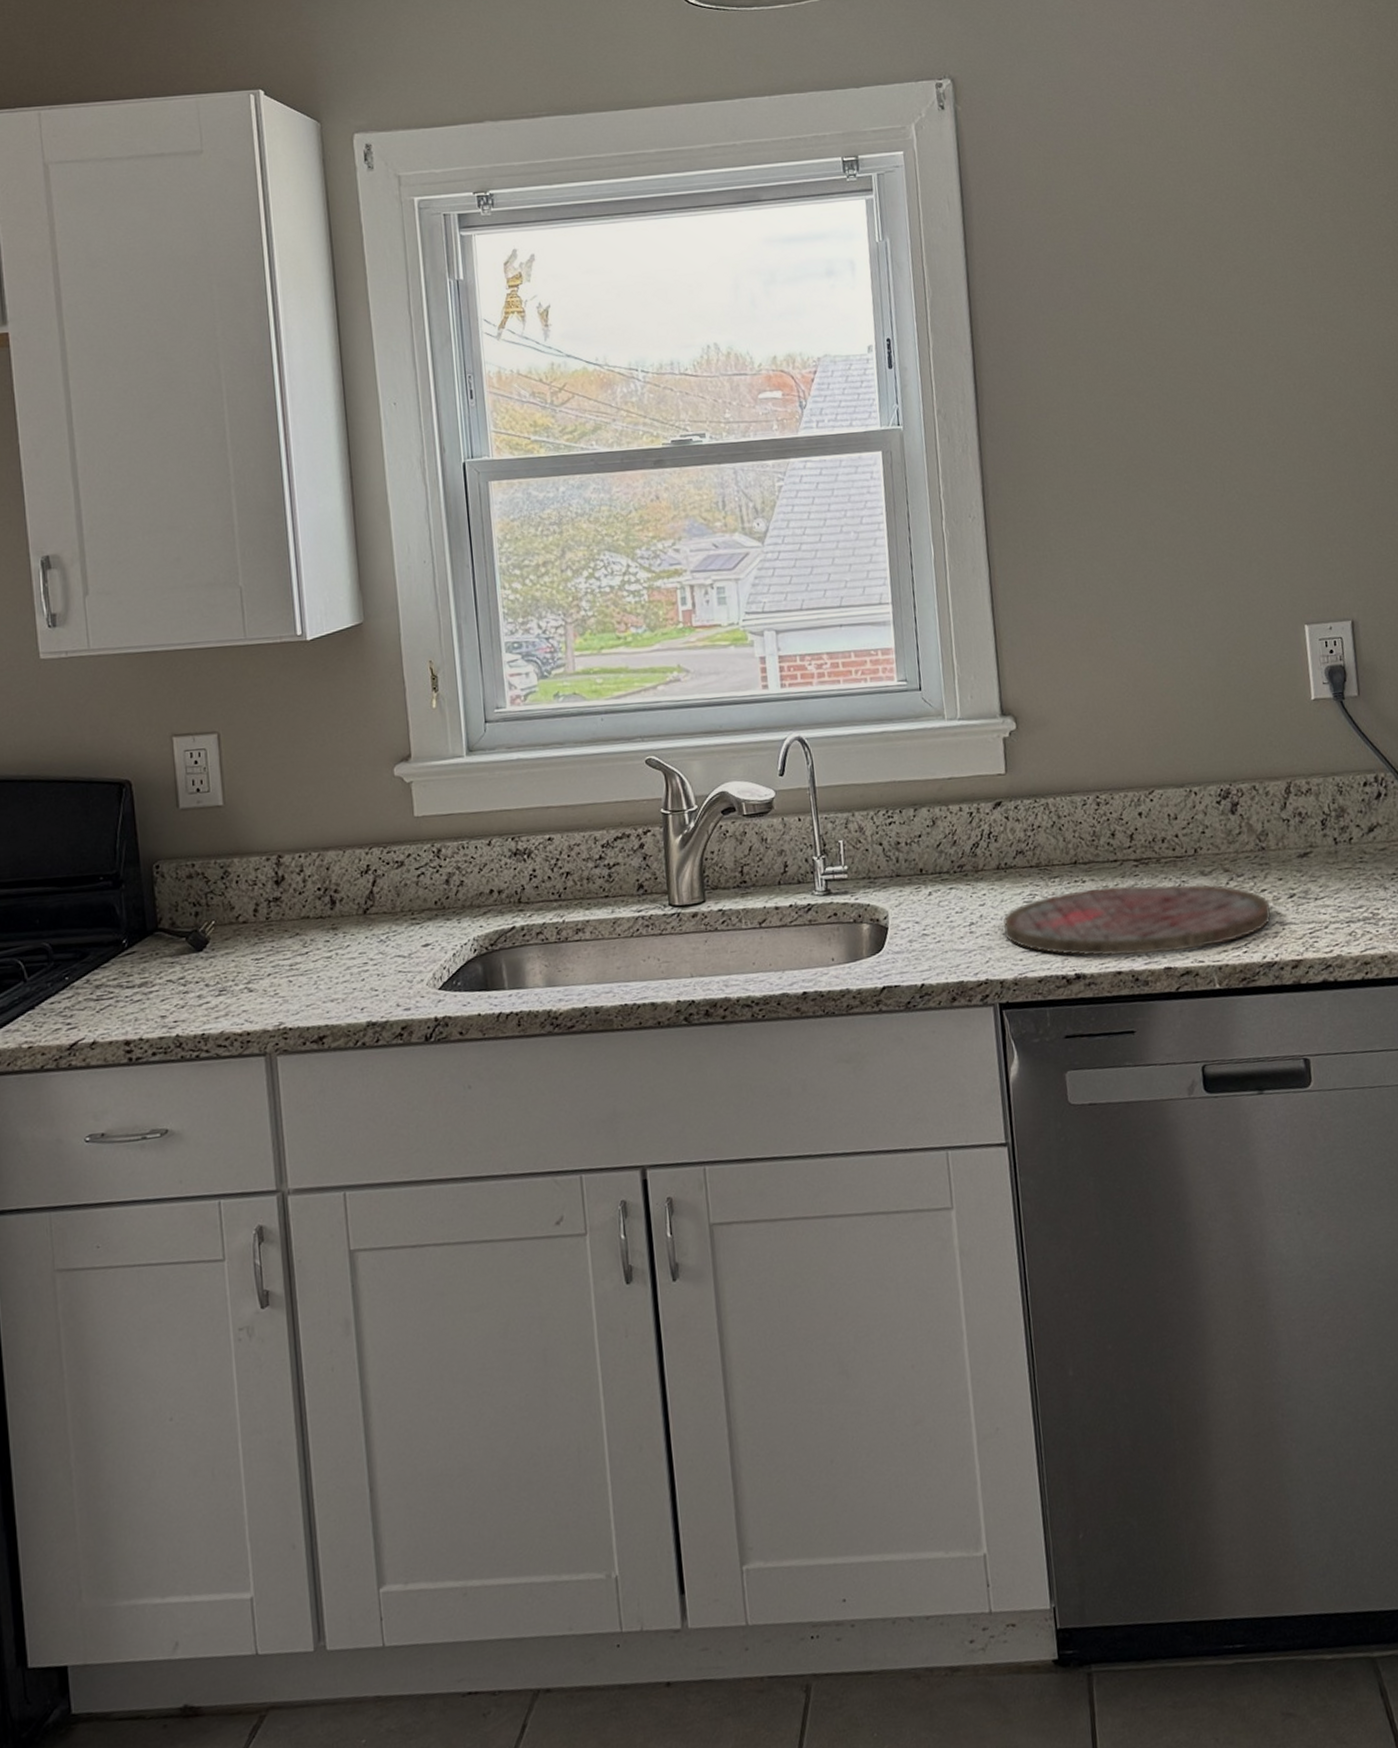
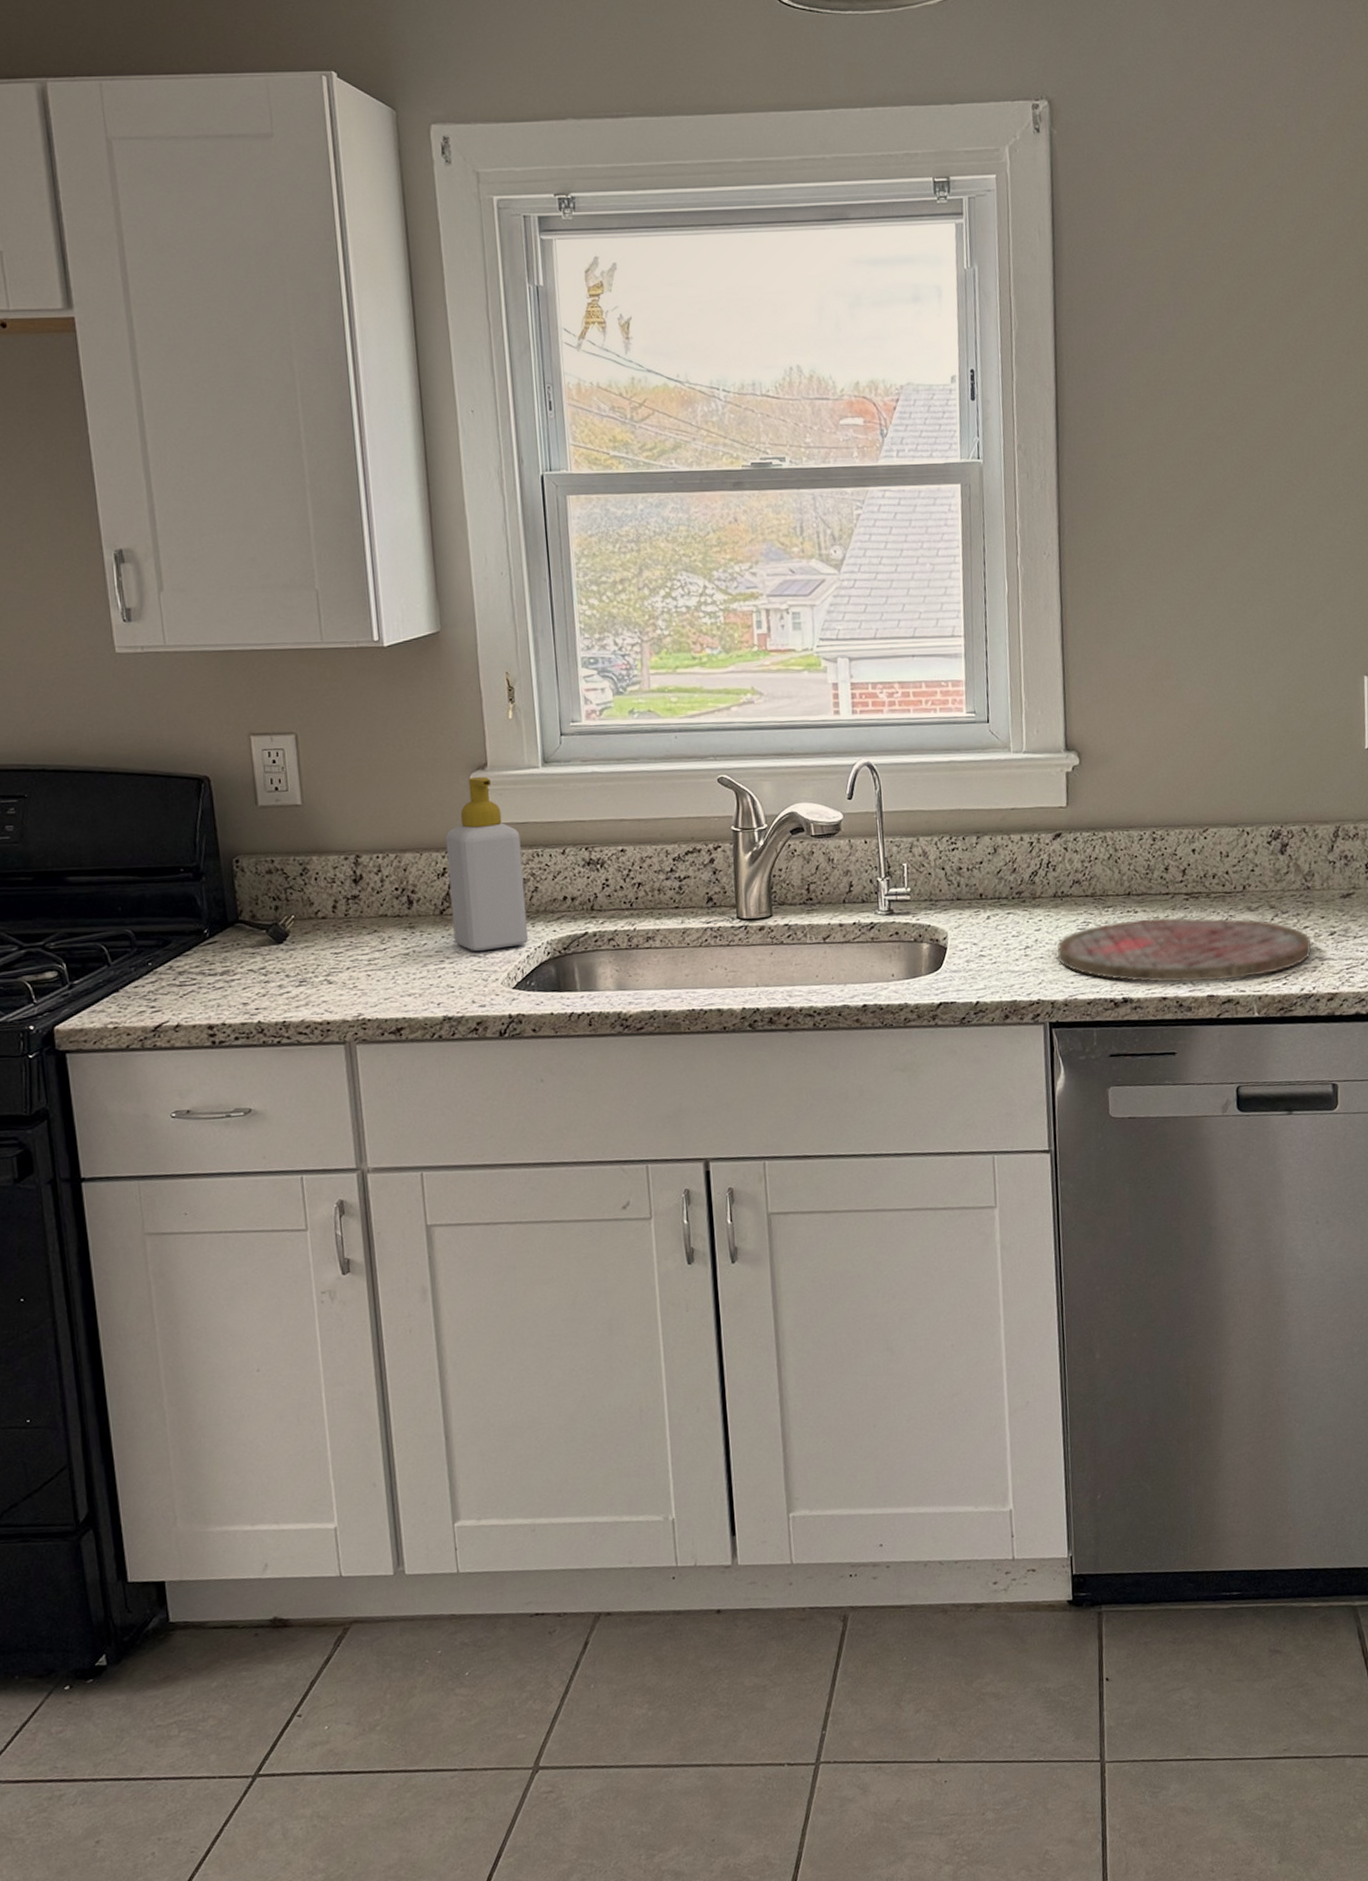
soap bottle: none [369,768,454,952] -> present [445,776,528,952]

